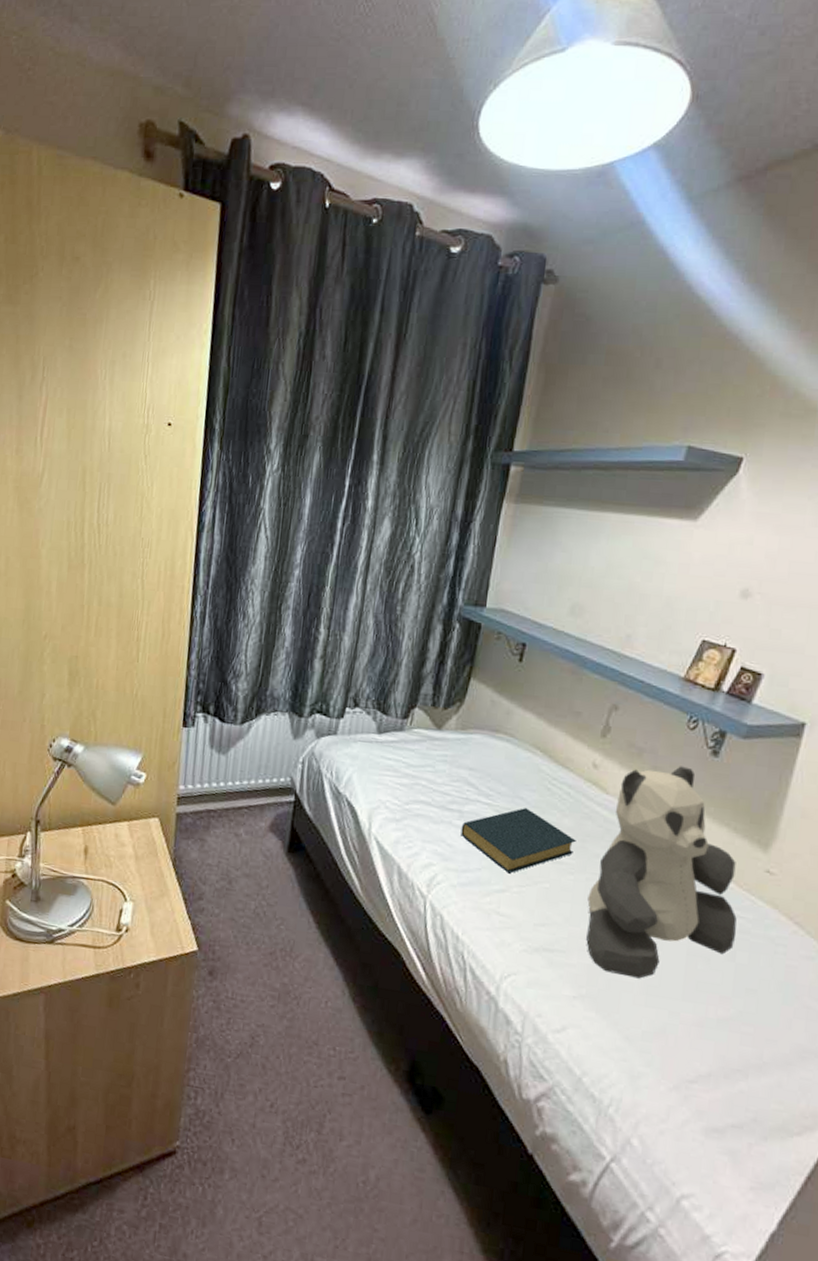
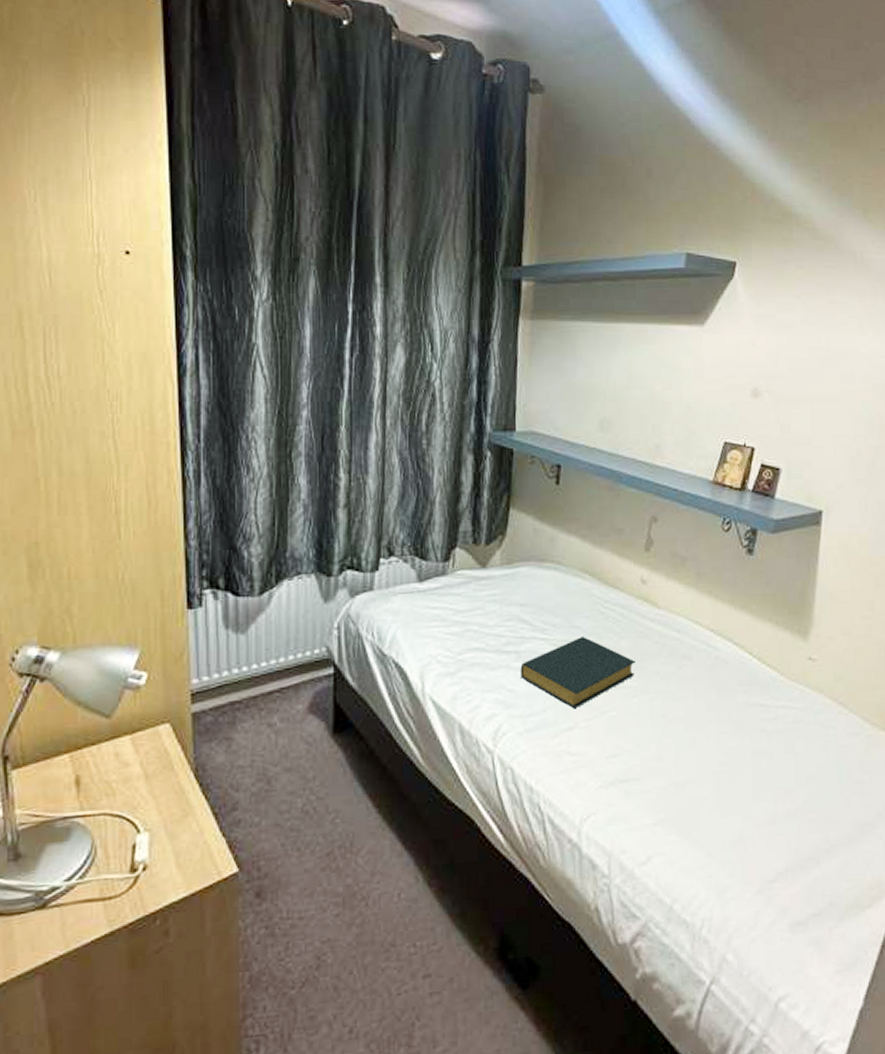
teddy bear: present [586,766,737,979] -> none [654,569,791,791]

